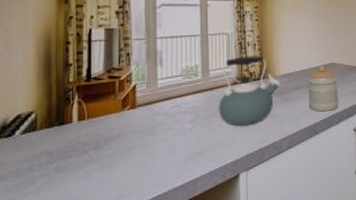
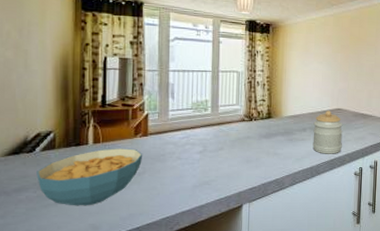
cereal bowl: none [16,123,132,192] -> present [37,148,143,206]
kettle: present [219,56,280,126] -> none [226,95,287,161]

